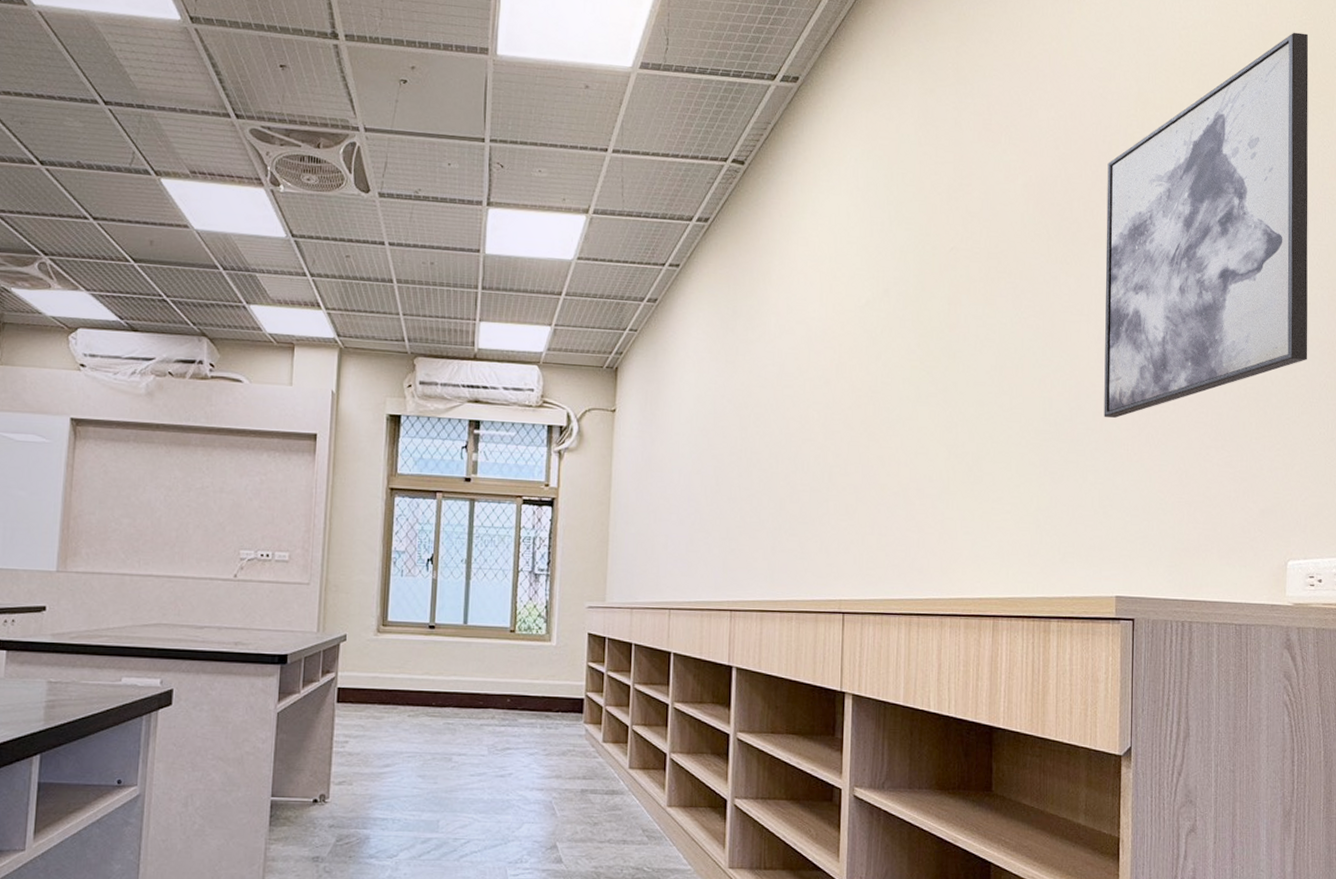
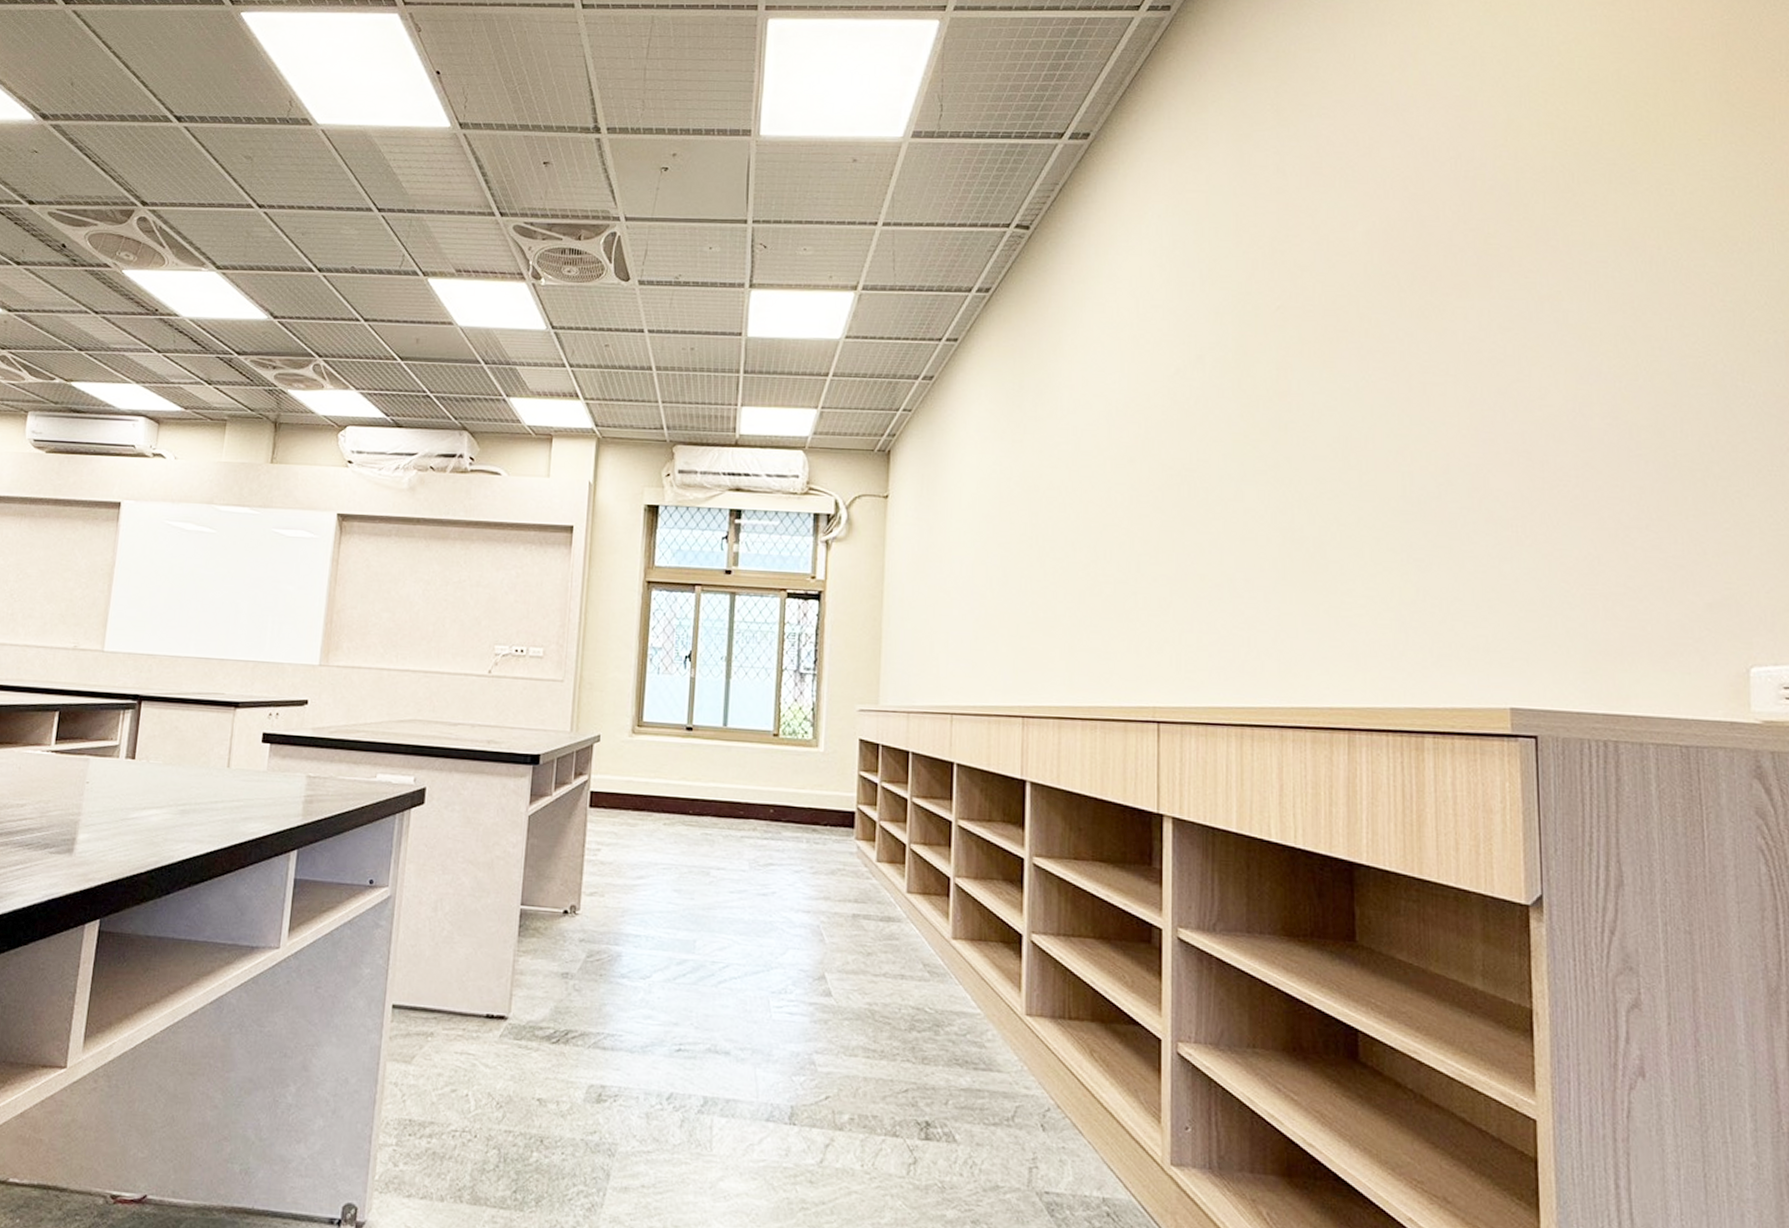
wall art: present [1104,32,1309,418] -> none [1472,35,1761,494]

